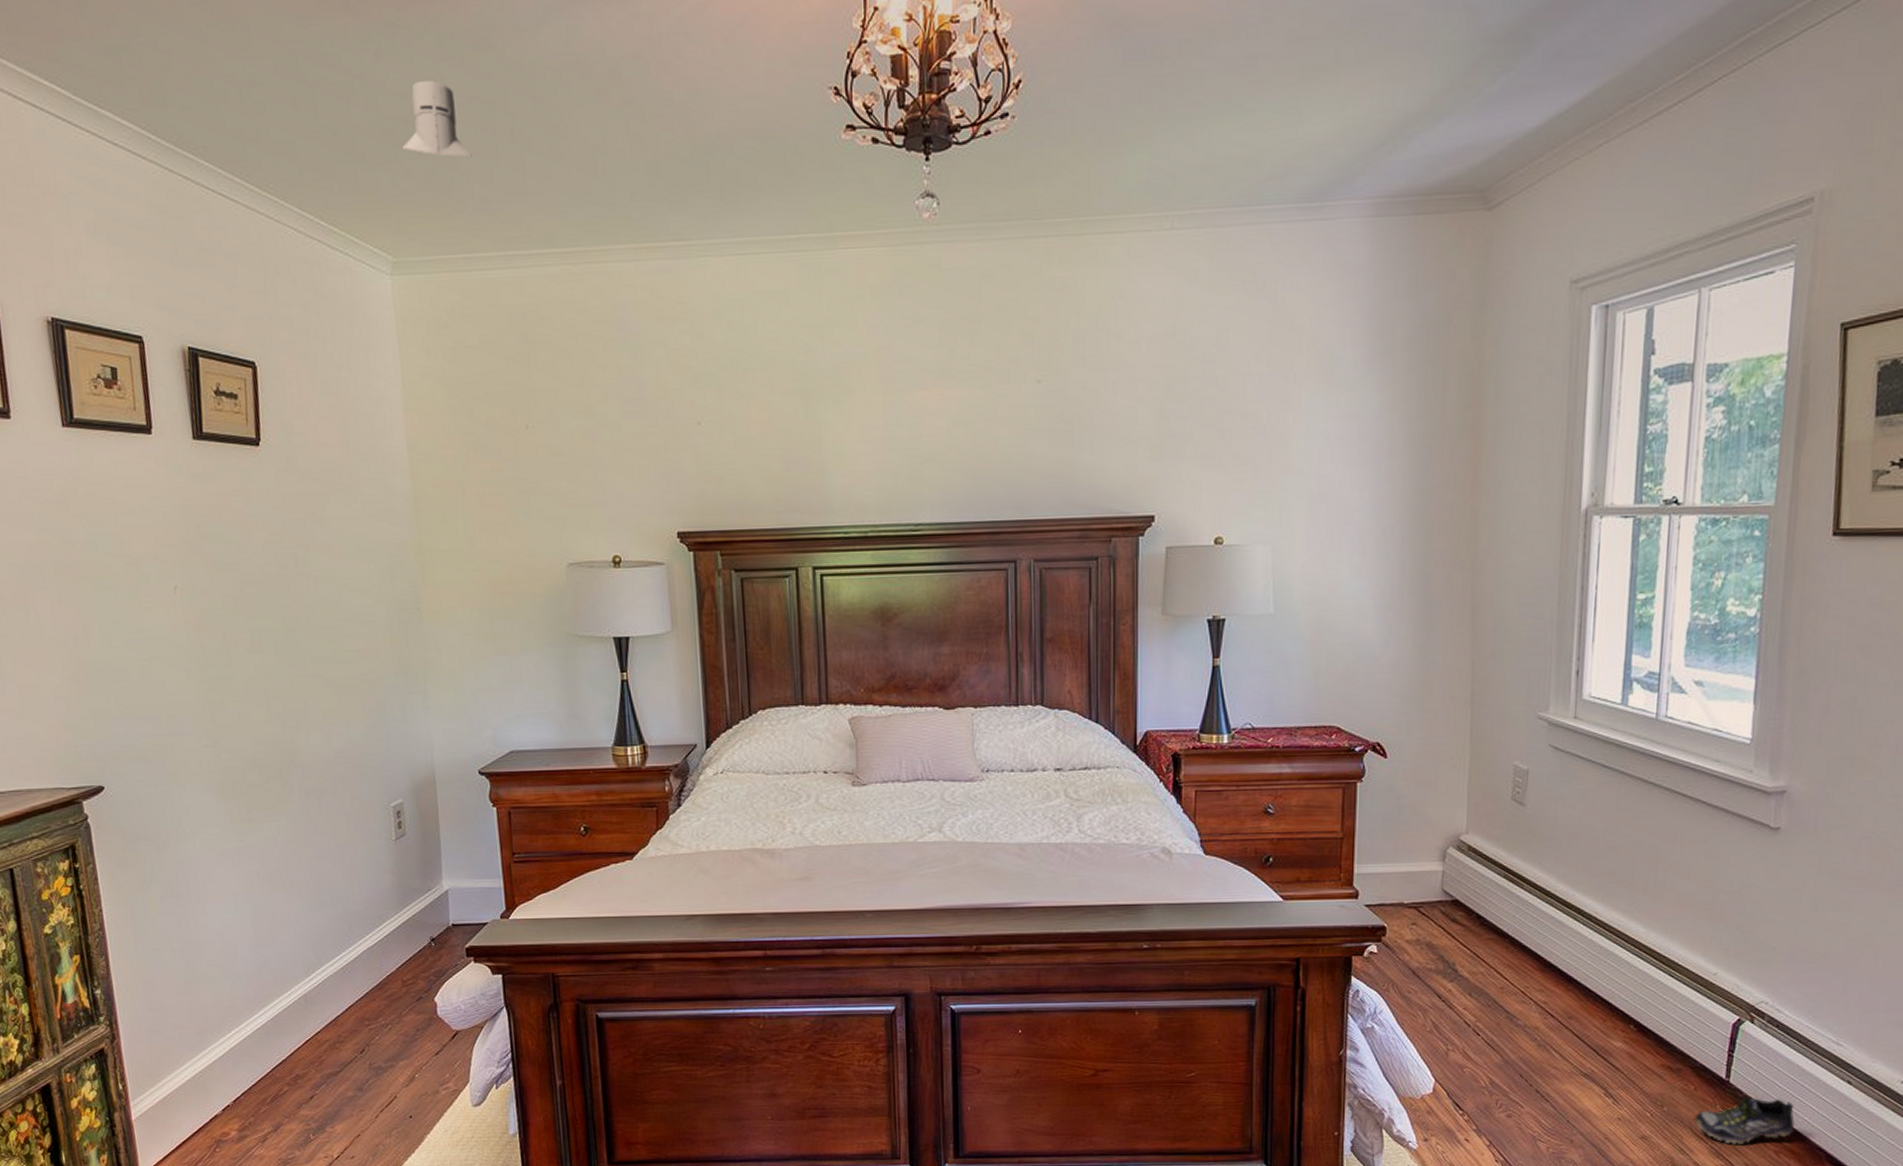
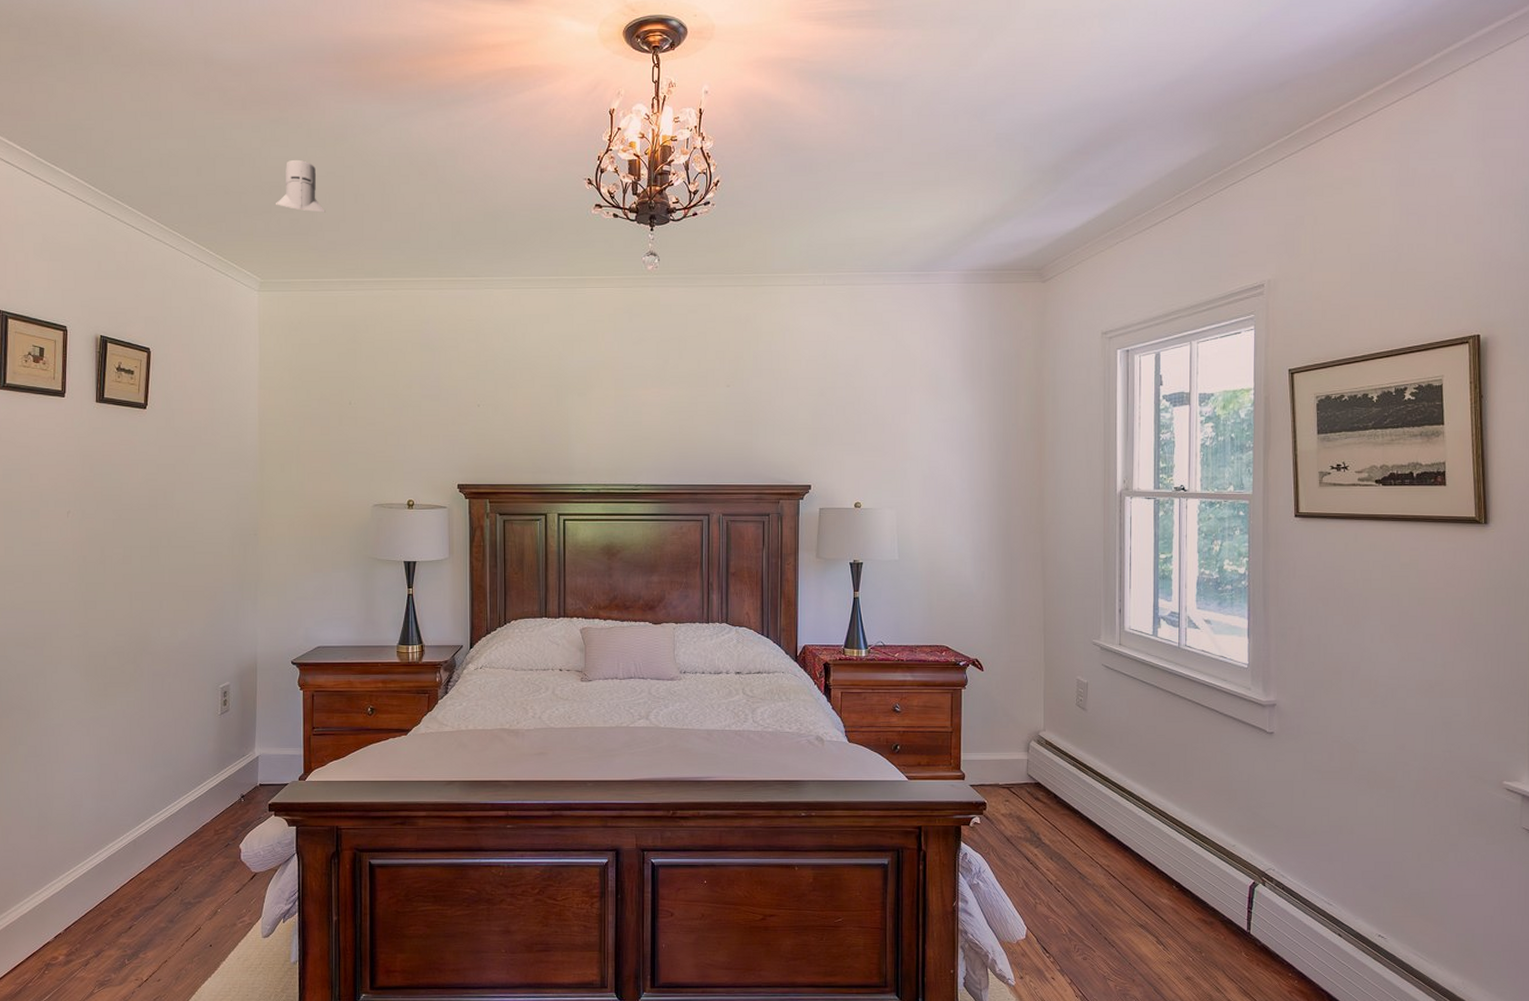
shoe: present [1694,1089,1795,1144] -> none [1226,939,1301,985]

